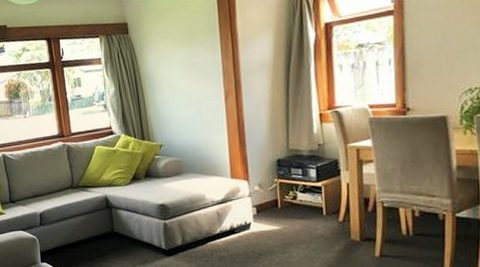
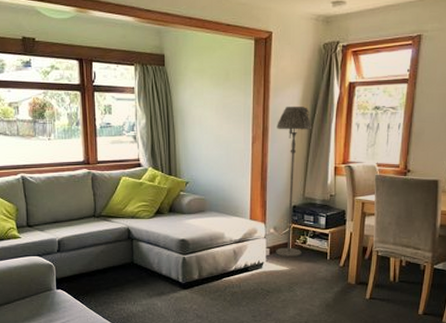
floor lamp: none [249,55,293,216] -> present [276,106,312,258]

